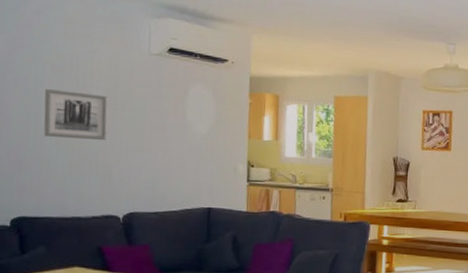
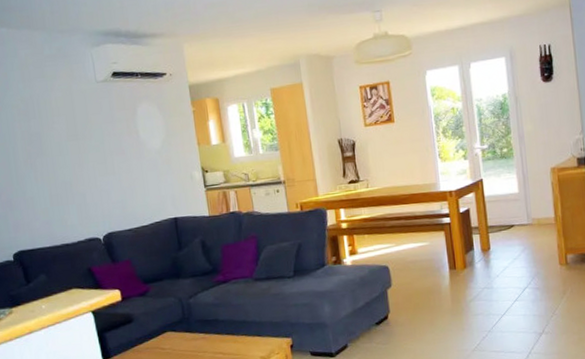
wall art: present [43,89,108,141] -> none [17,128,76,176]

